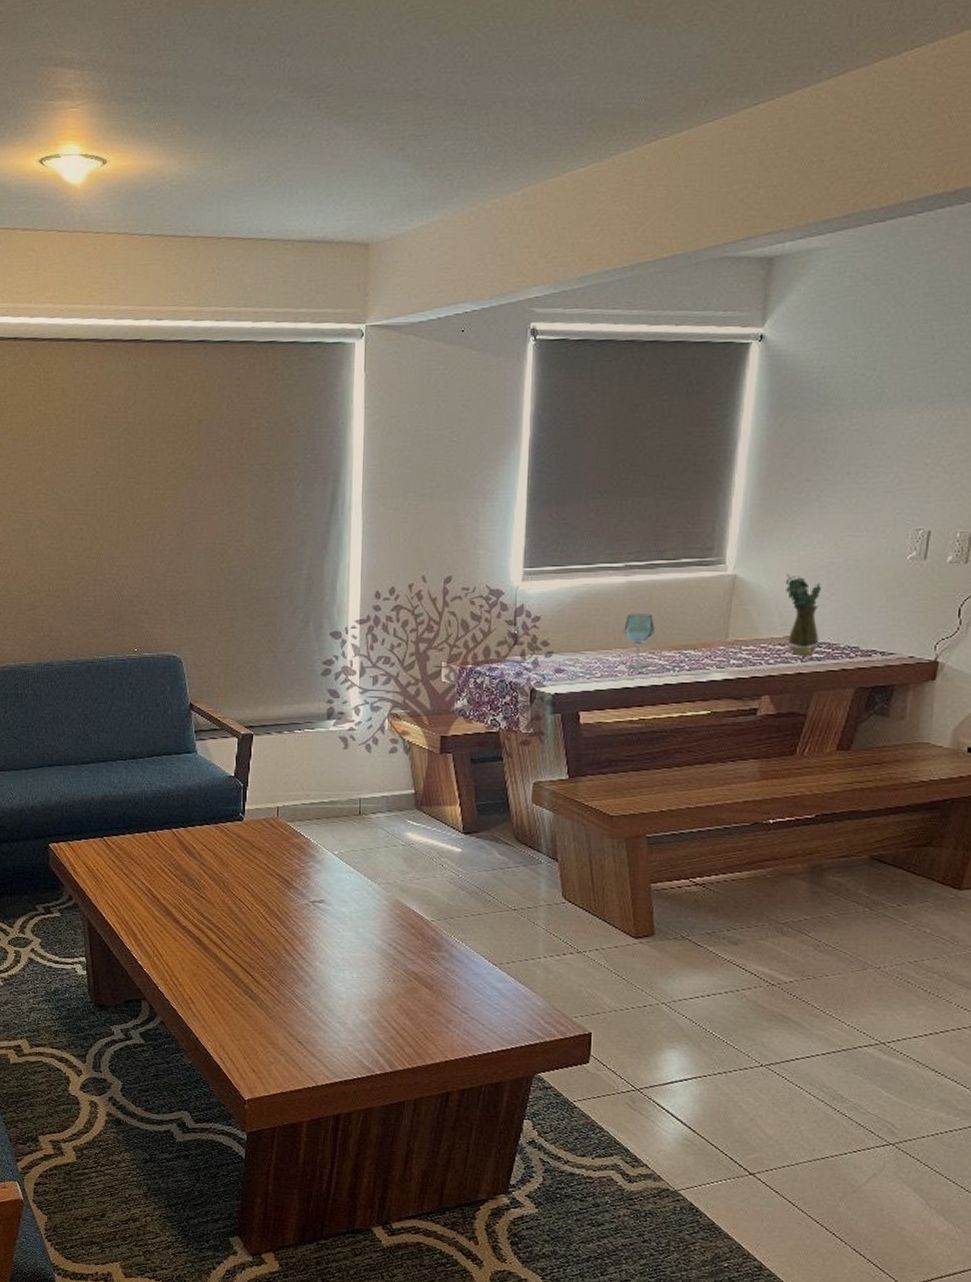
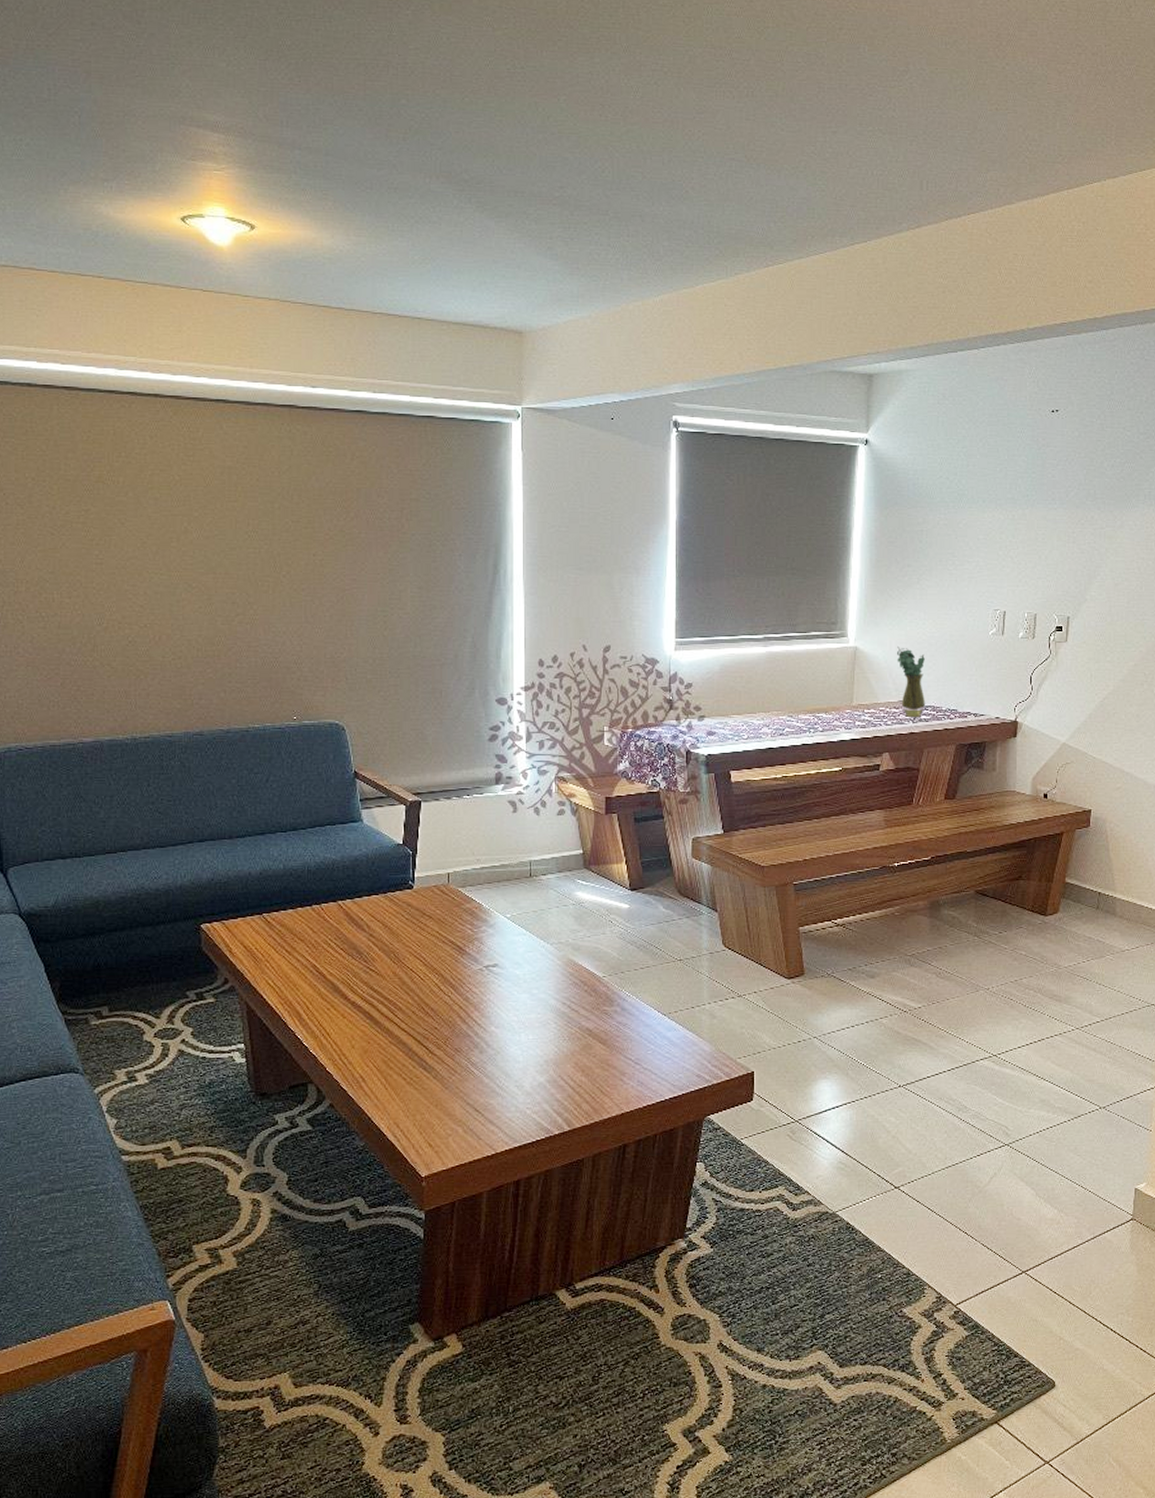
wine glass: present [622,613,656,670] -> none [764,681,792,732]

